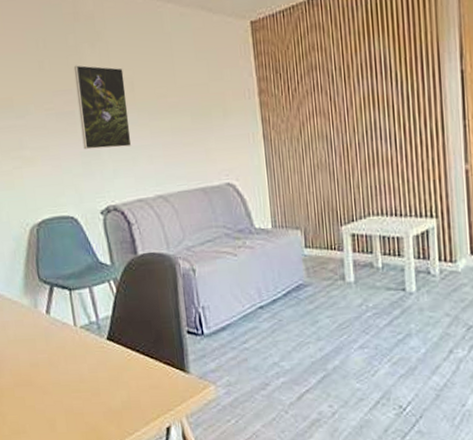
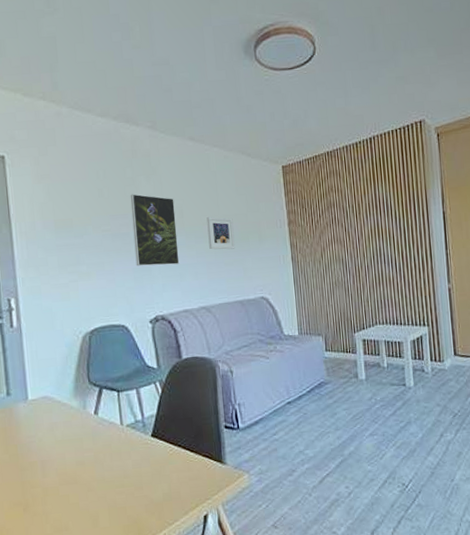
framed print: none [161,88,195,128] -> present [206,217,235,250]

